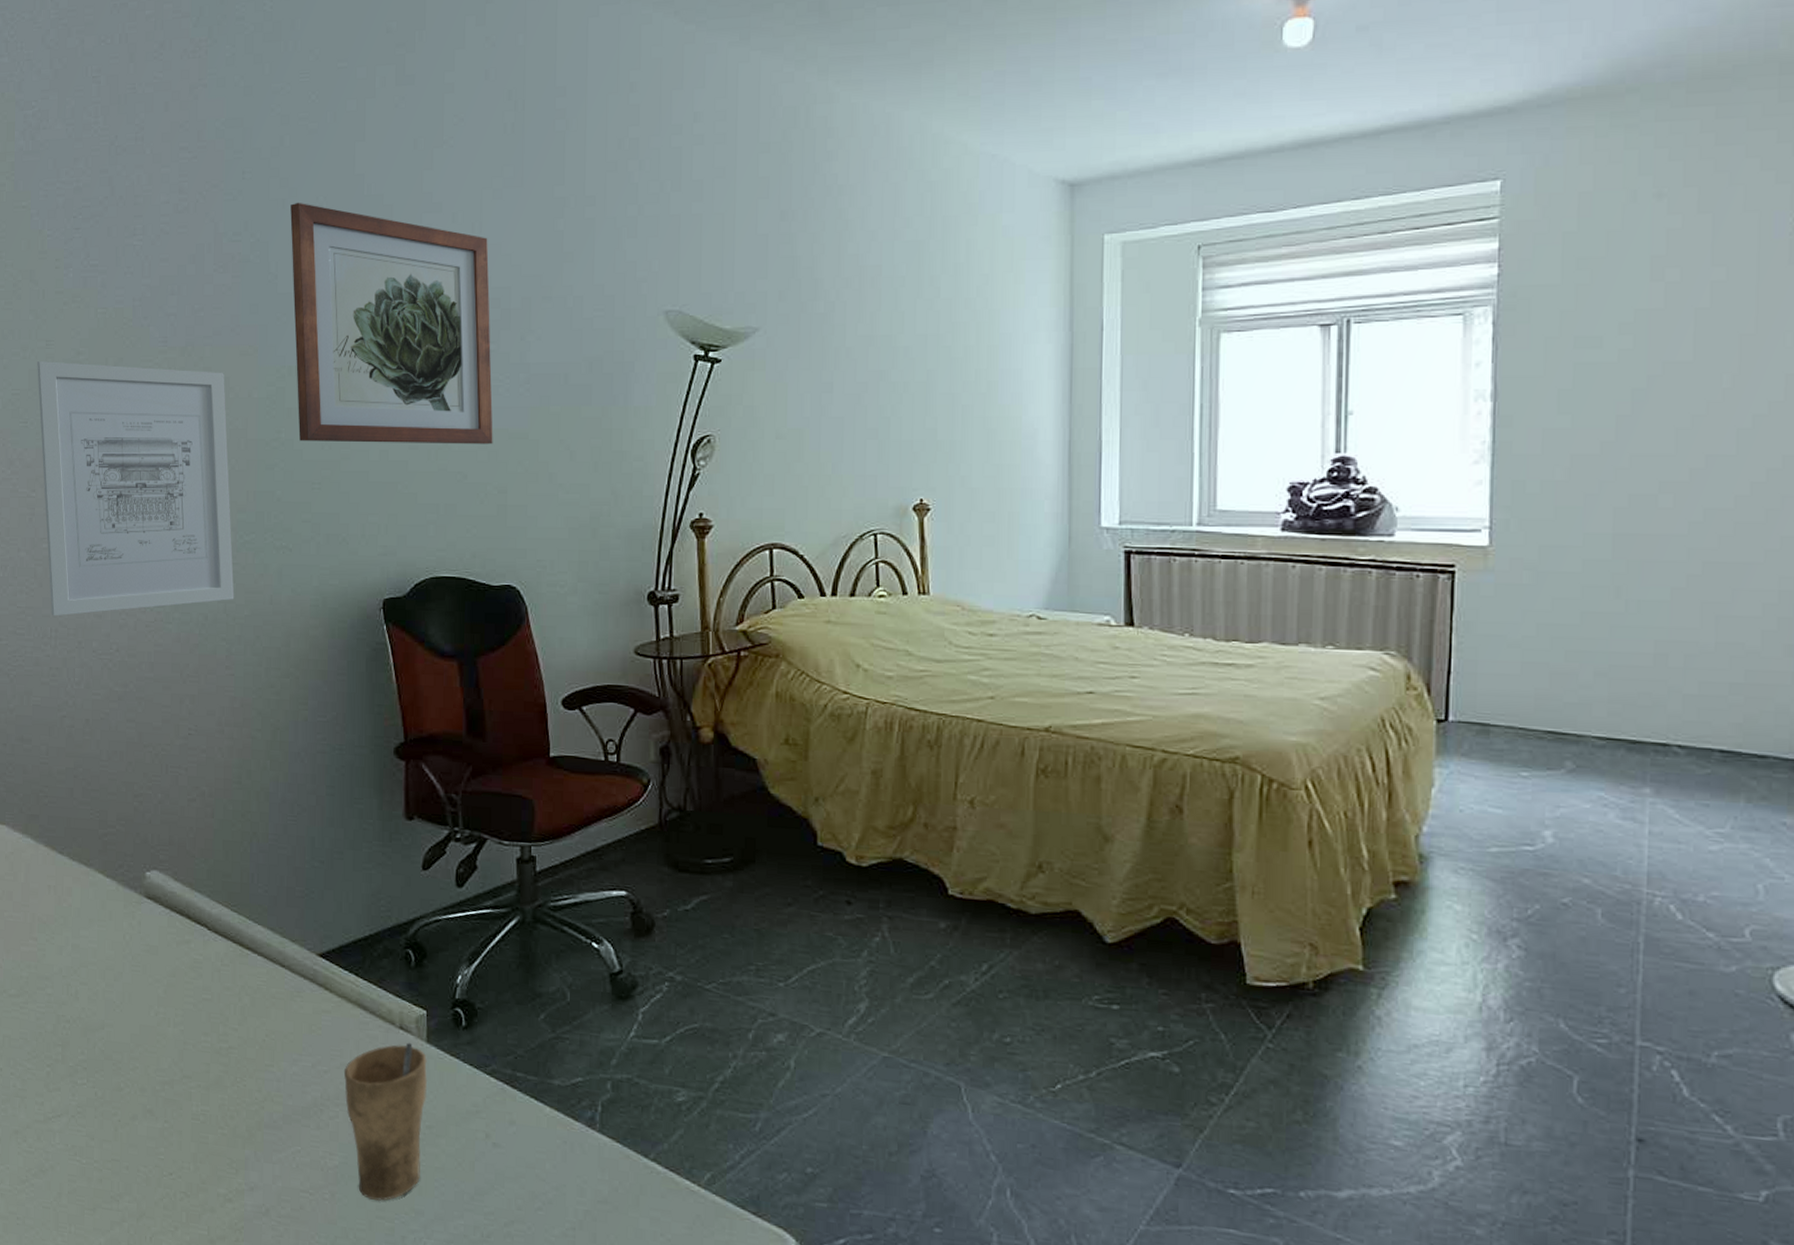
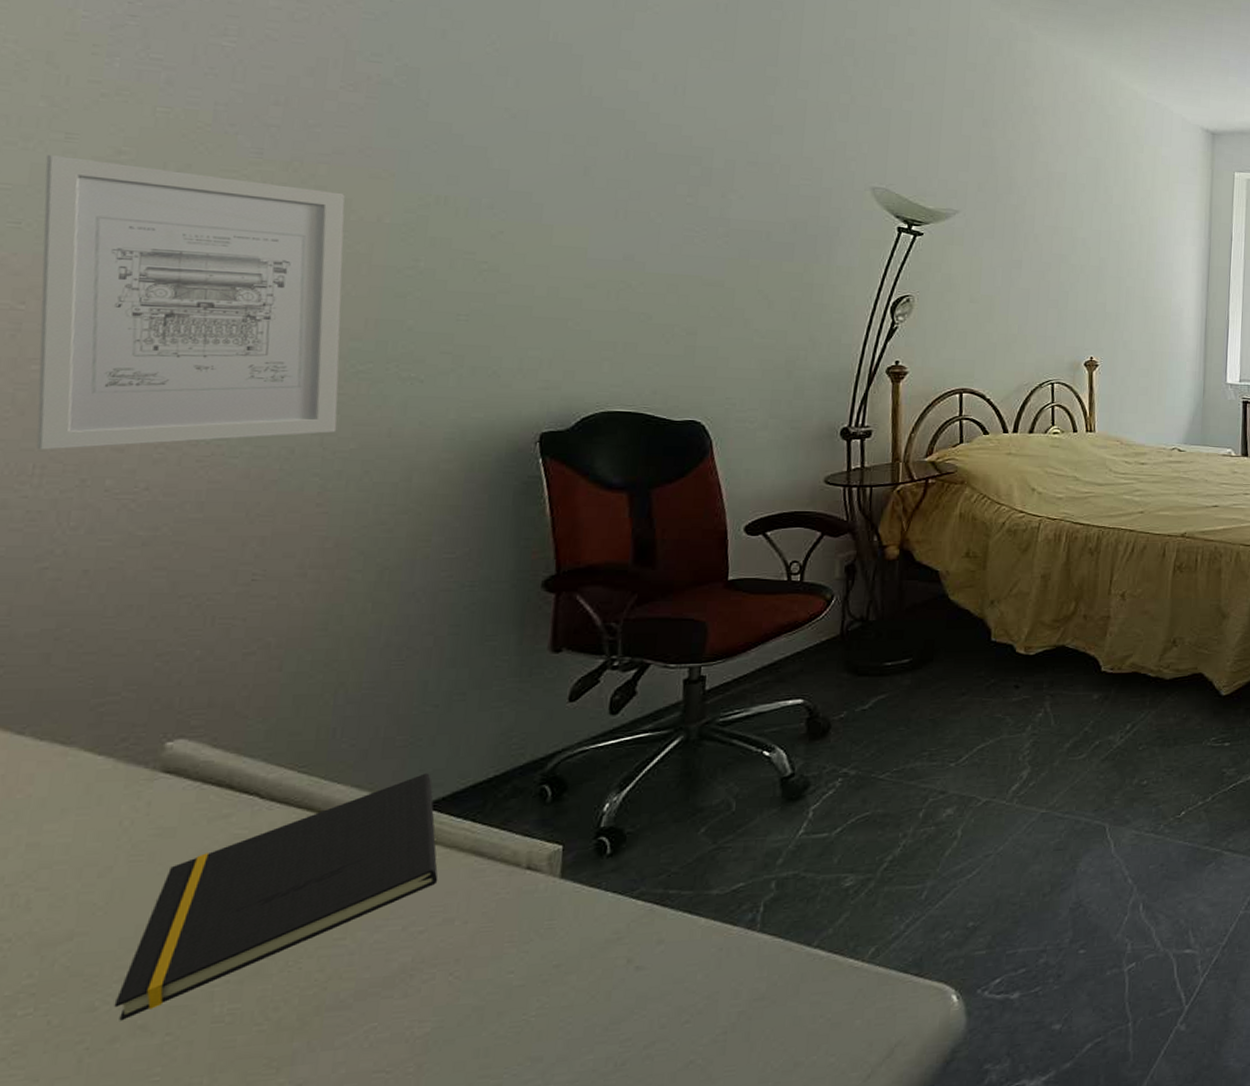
notepad: none [132,924,335,1103] -> present [114,773,438,1021]
wall art: present [290,202,493,445] -> none [443,35,692,290]
cup: present [343,1042,428,1201] -> none [446,881,560,1060]

